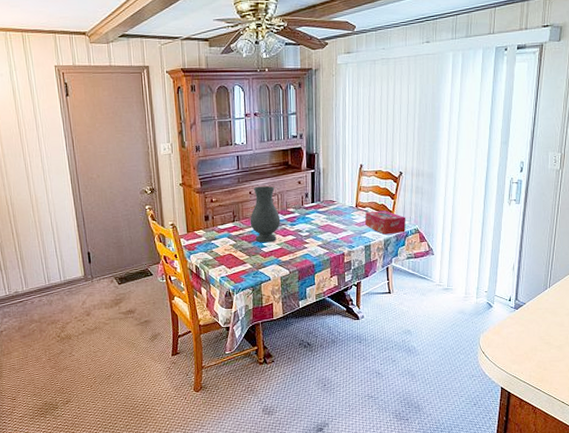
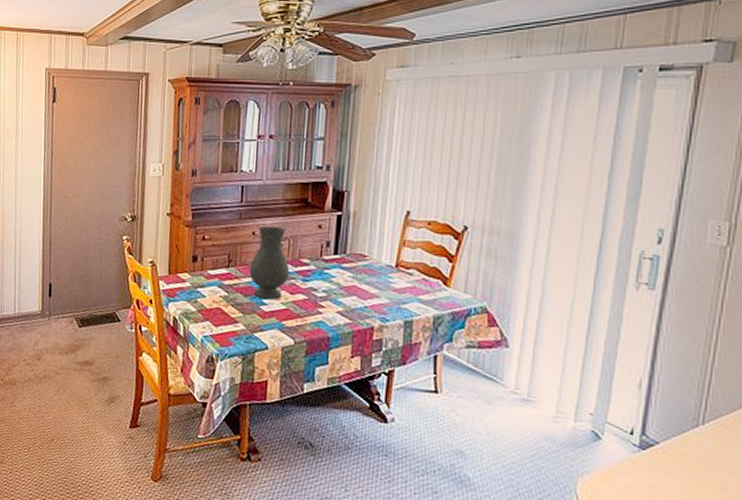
tissue box: present [365,210,406,235] -> none [408,274,470,310]

